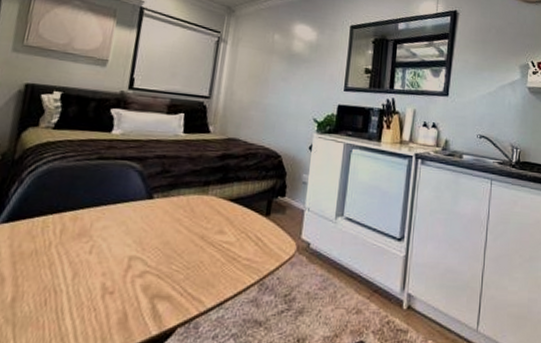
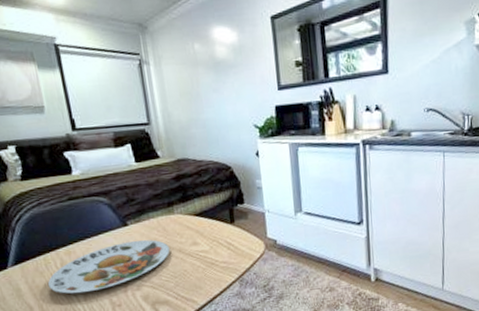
plate: none [35,217,192,271] -> present [47,240,170,294]

